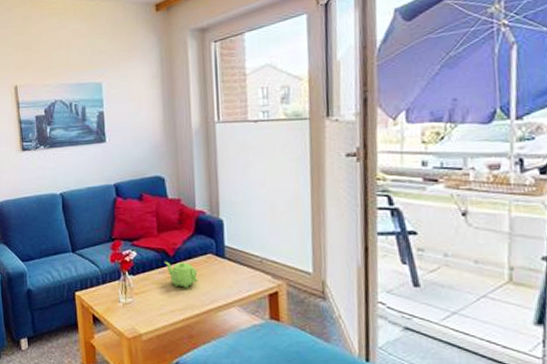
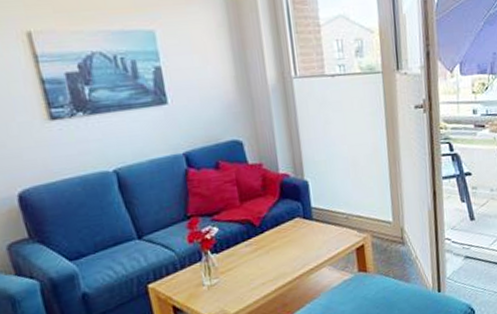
teapot: present [165,261,198,289] -> none [251,230,288,258]

